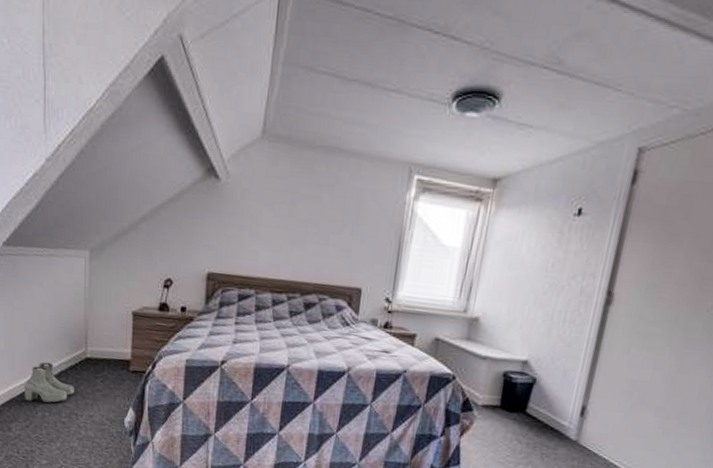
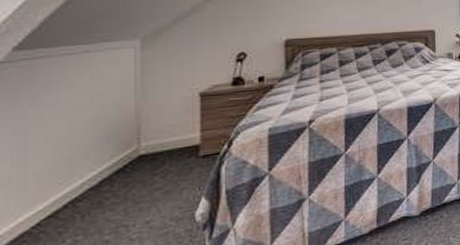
boots: present [24,362,74,403] -> none [43,173,122,230]

